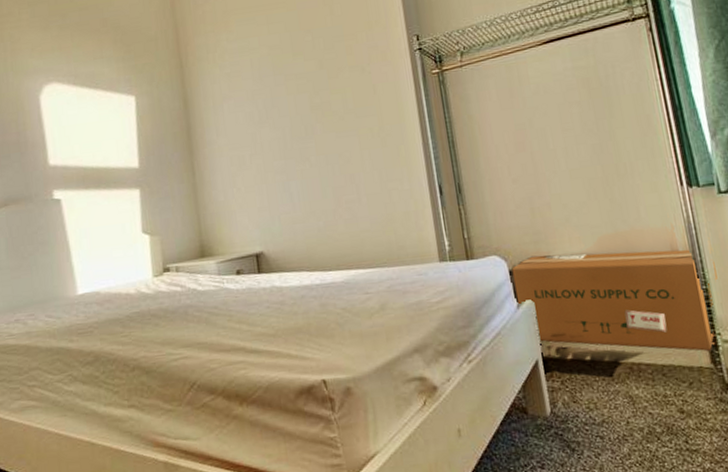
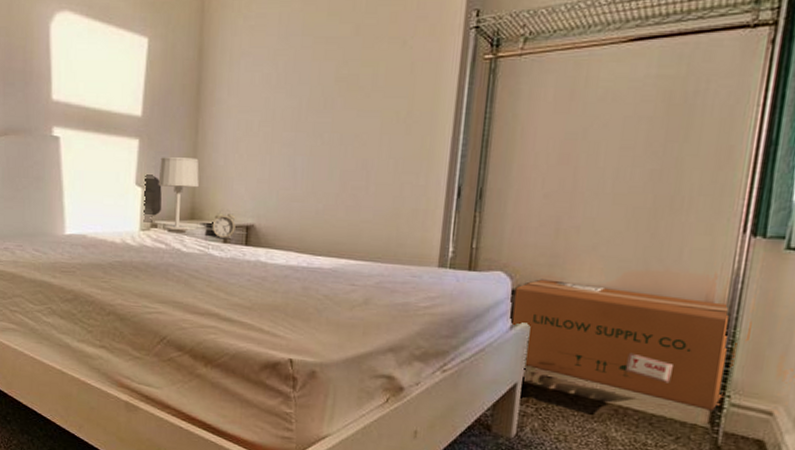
table lamp: none [163,198,259,275] -> present [158,157,248,235]
alarm clock: none [223,241,246,271] -> present [212,209,236,238]

